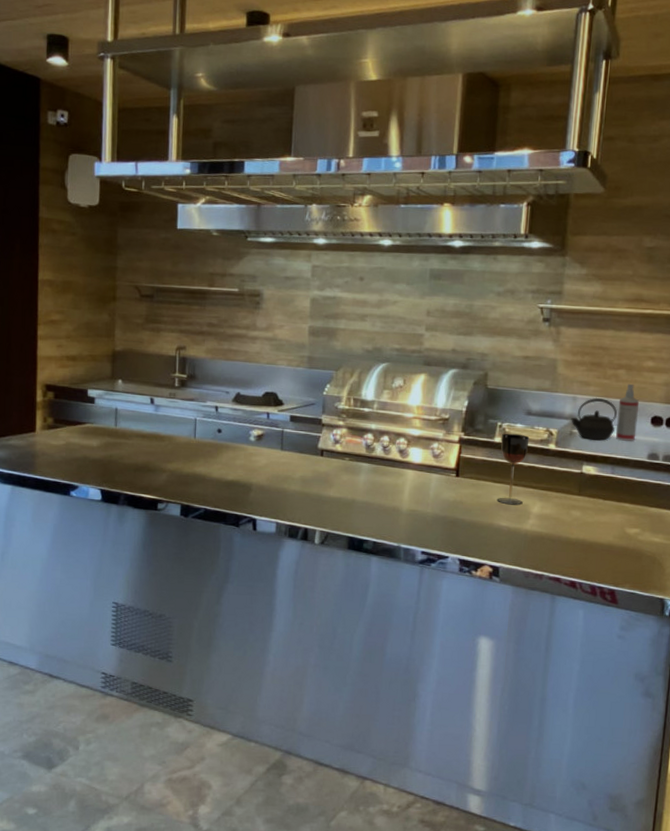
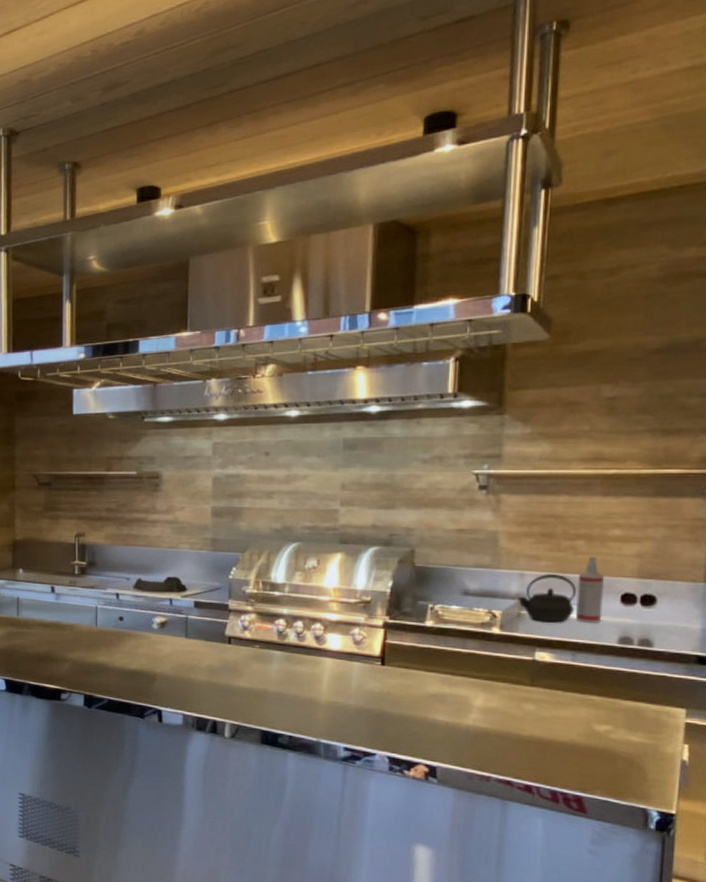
wineglass: present [497,433,530,504] -> none [430,616,468,696]

